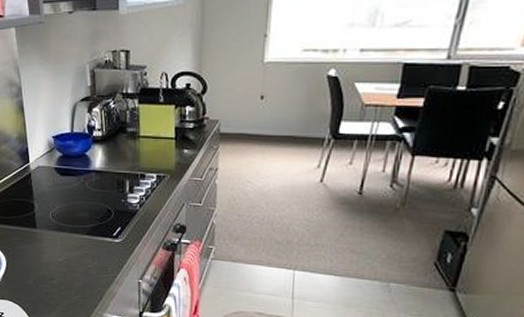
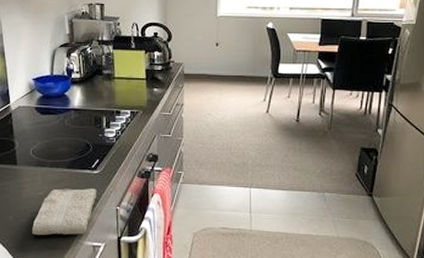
washcloth: none [52,256,118,306] -> present [32,188,97,235]

